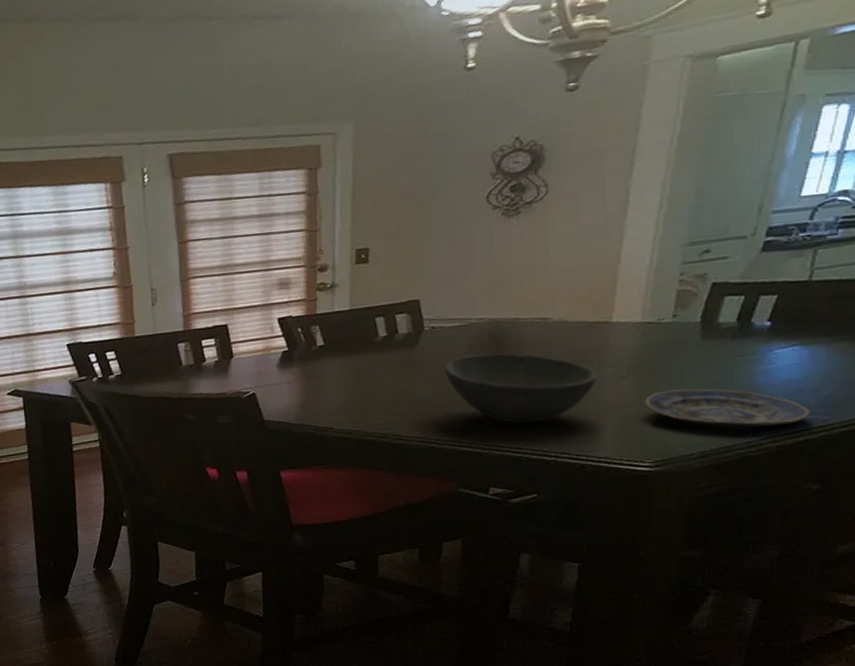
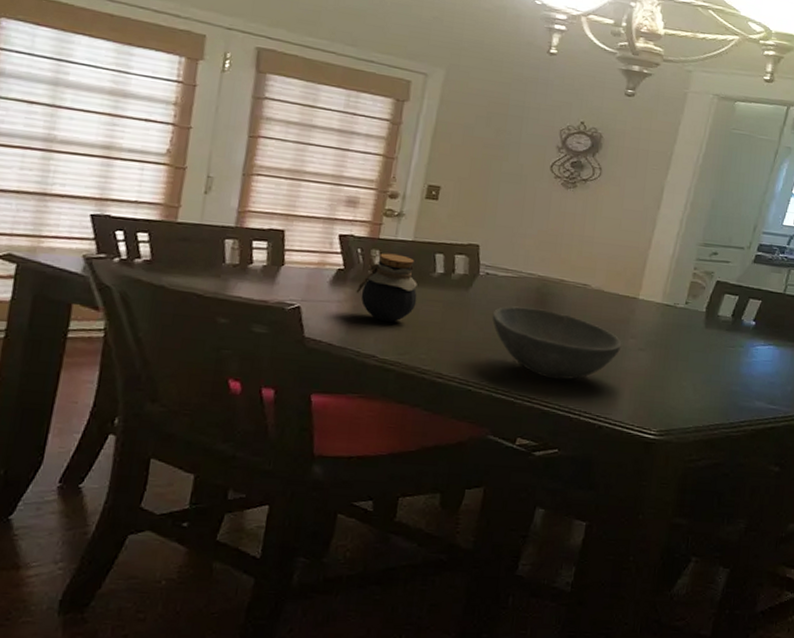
jar: none [303,325,364,394] -> present [356,253,418,322]
plate: present [645,388,811,429] -> none [657,367,777,412]

